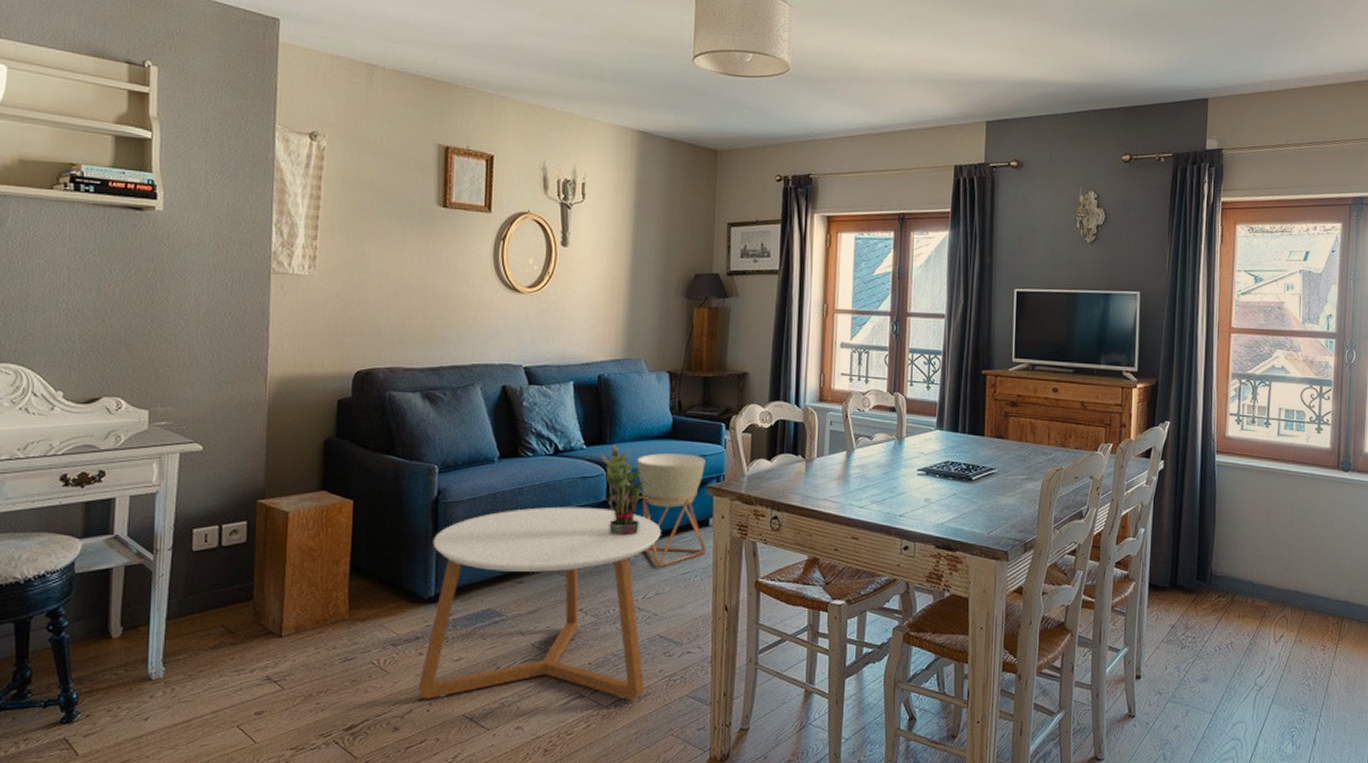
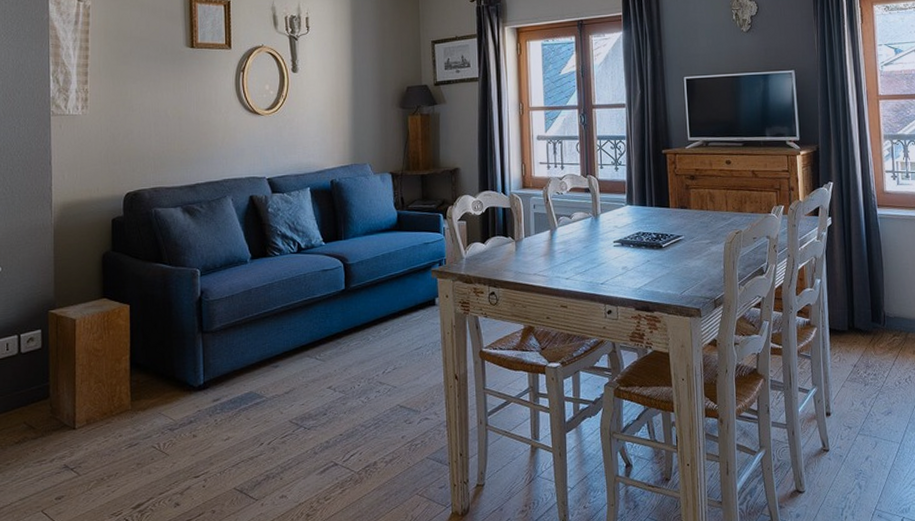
coffee table: present [419,506,661,700] -> none [195,296,394,476]
potted plant: present [601,444,653,536] -> none [338,239,385,319]
planter: present [637,453,706,567] -> none [369,243,435,344]

